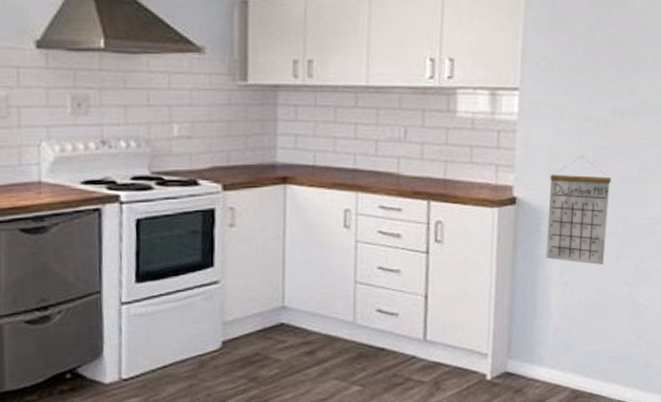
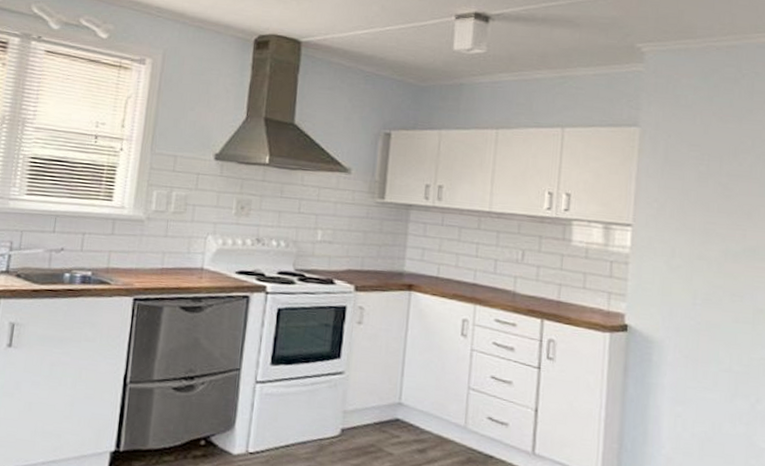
calendar: present [546,156,611,265] -> none [657,292,724,401]

